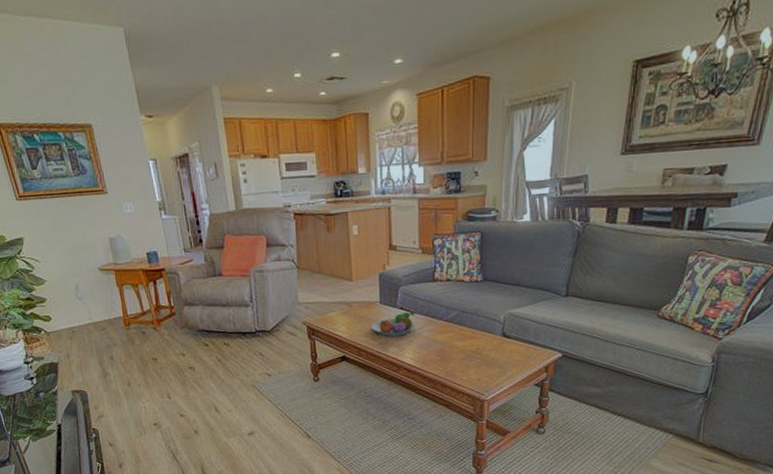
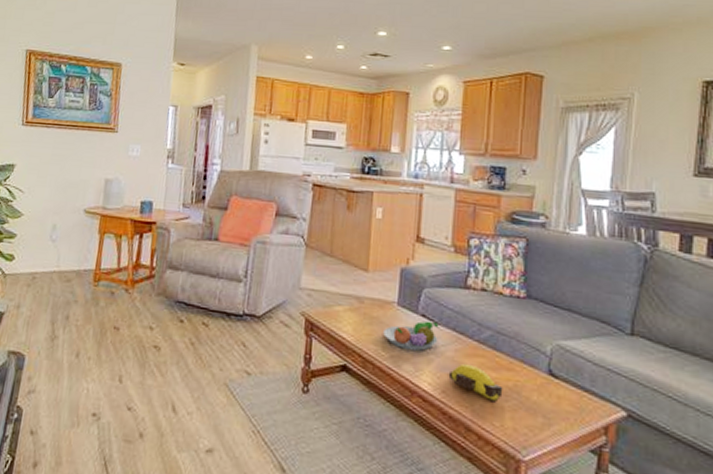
toy figure: none [425,339,468,364] -> present [448,363,503,403]

